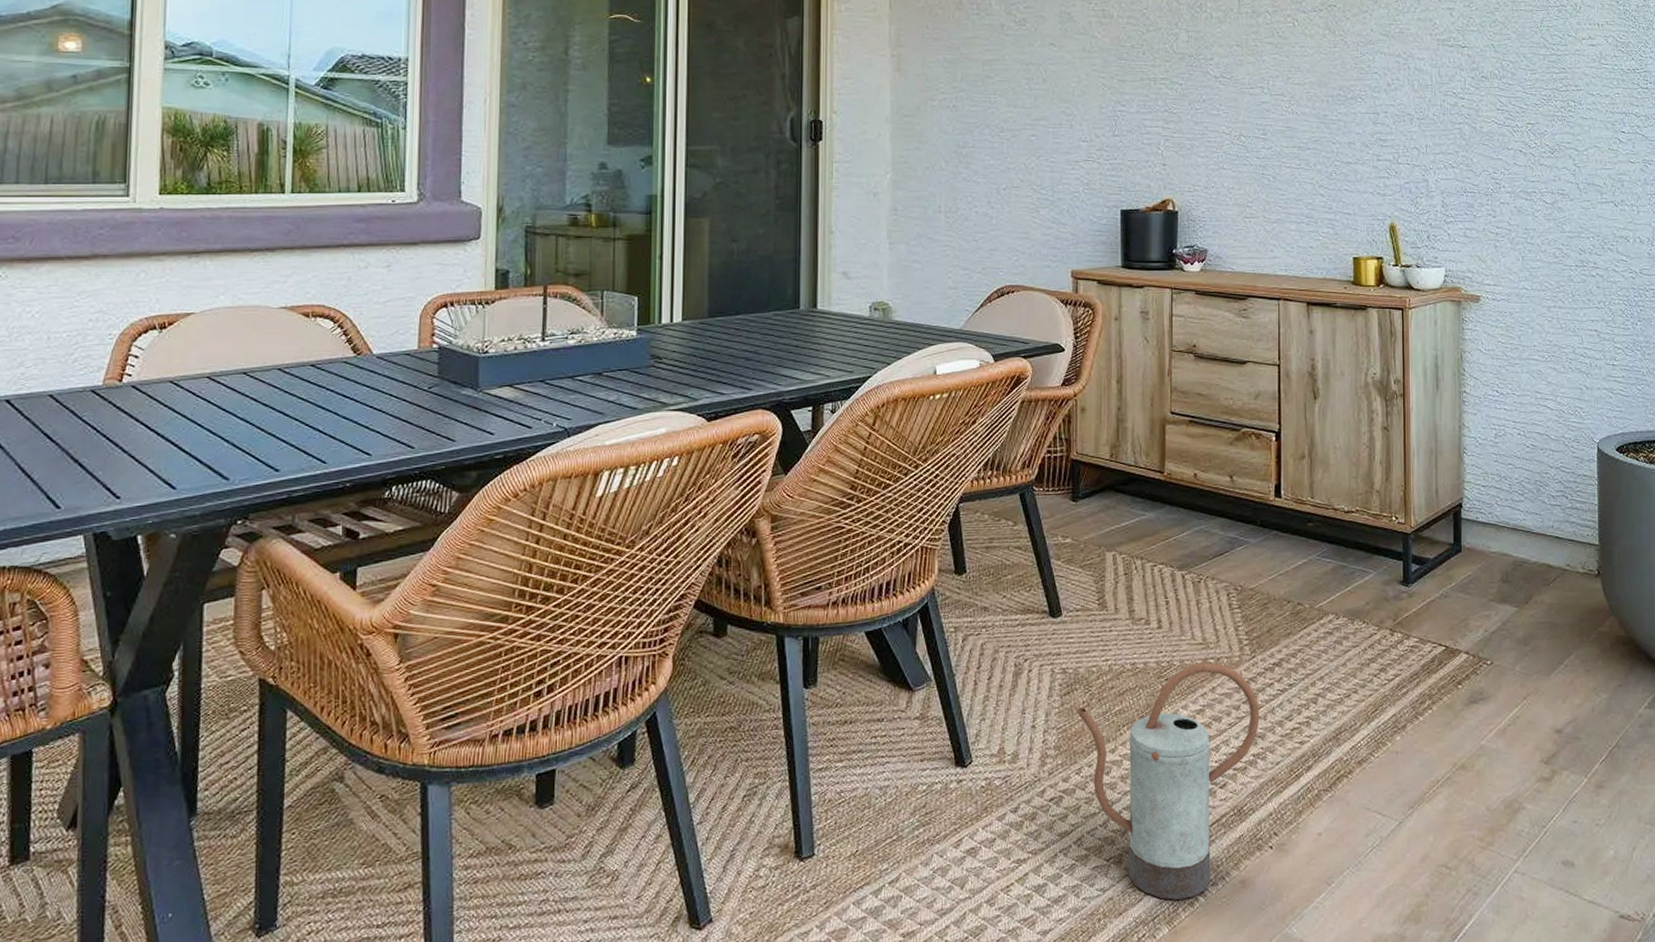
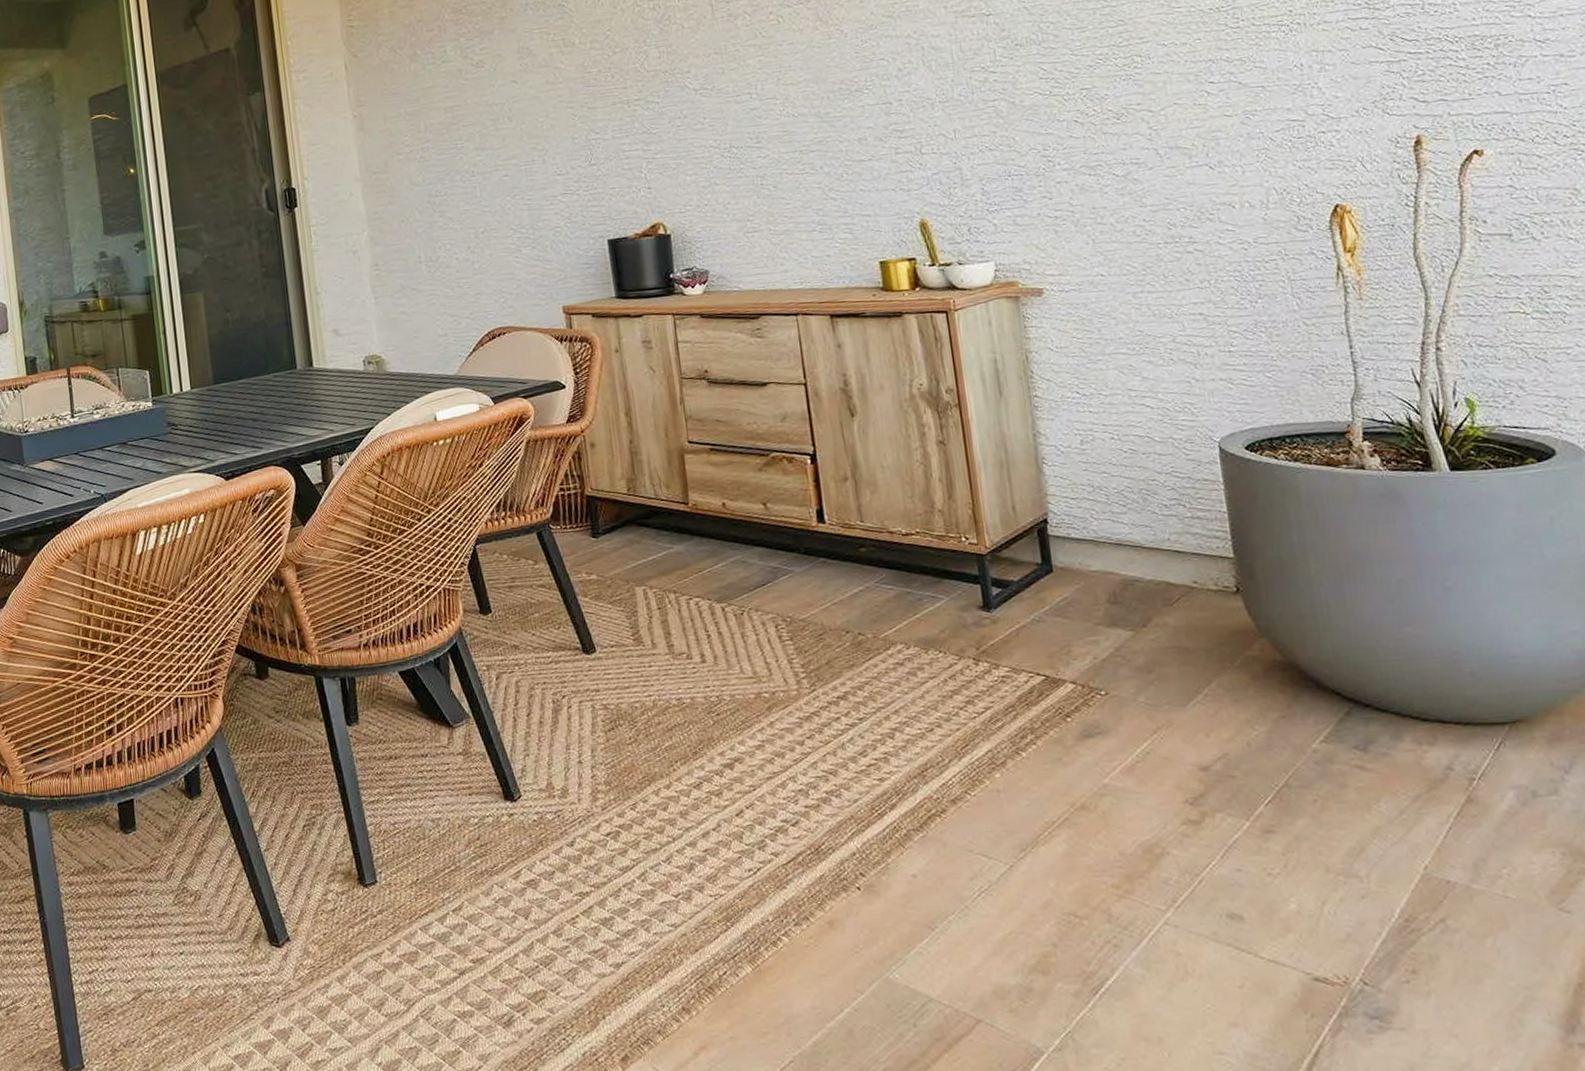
watering can: present [1076,662,1260,900] -> none [622,697,829,939]

